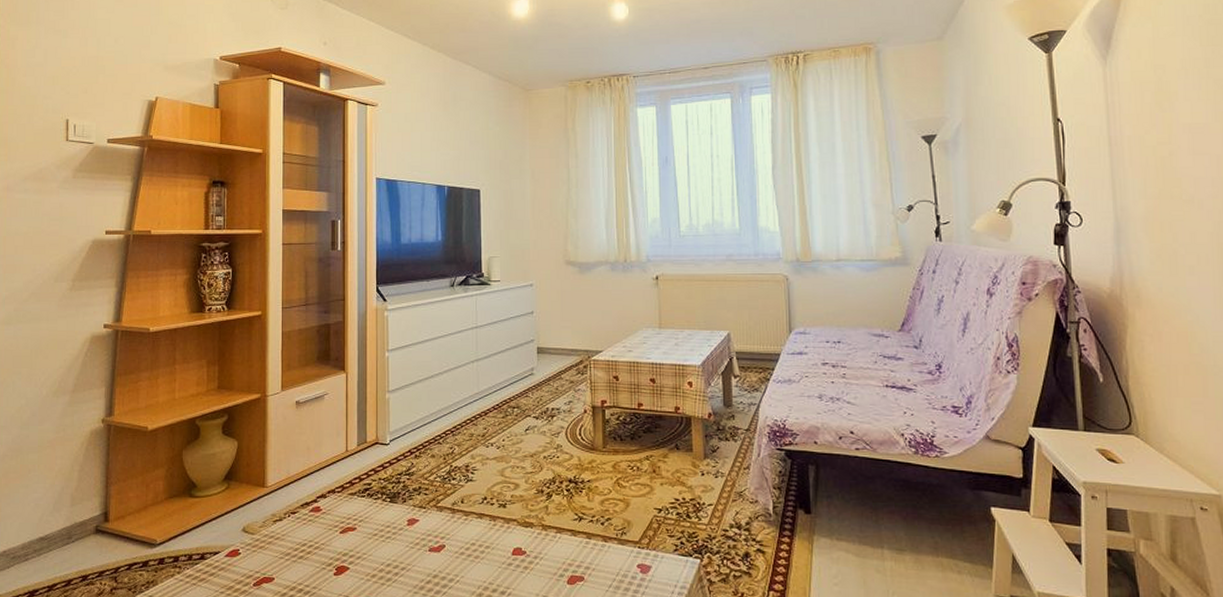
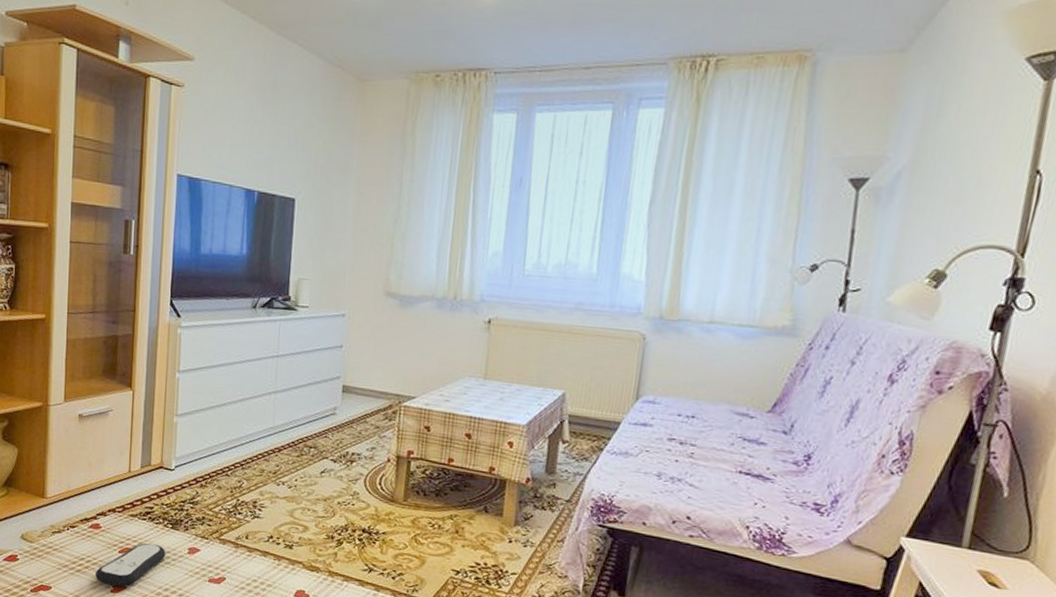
remote control: none [317,519,386,568] -> present [94,543,166,587]

